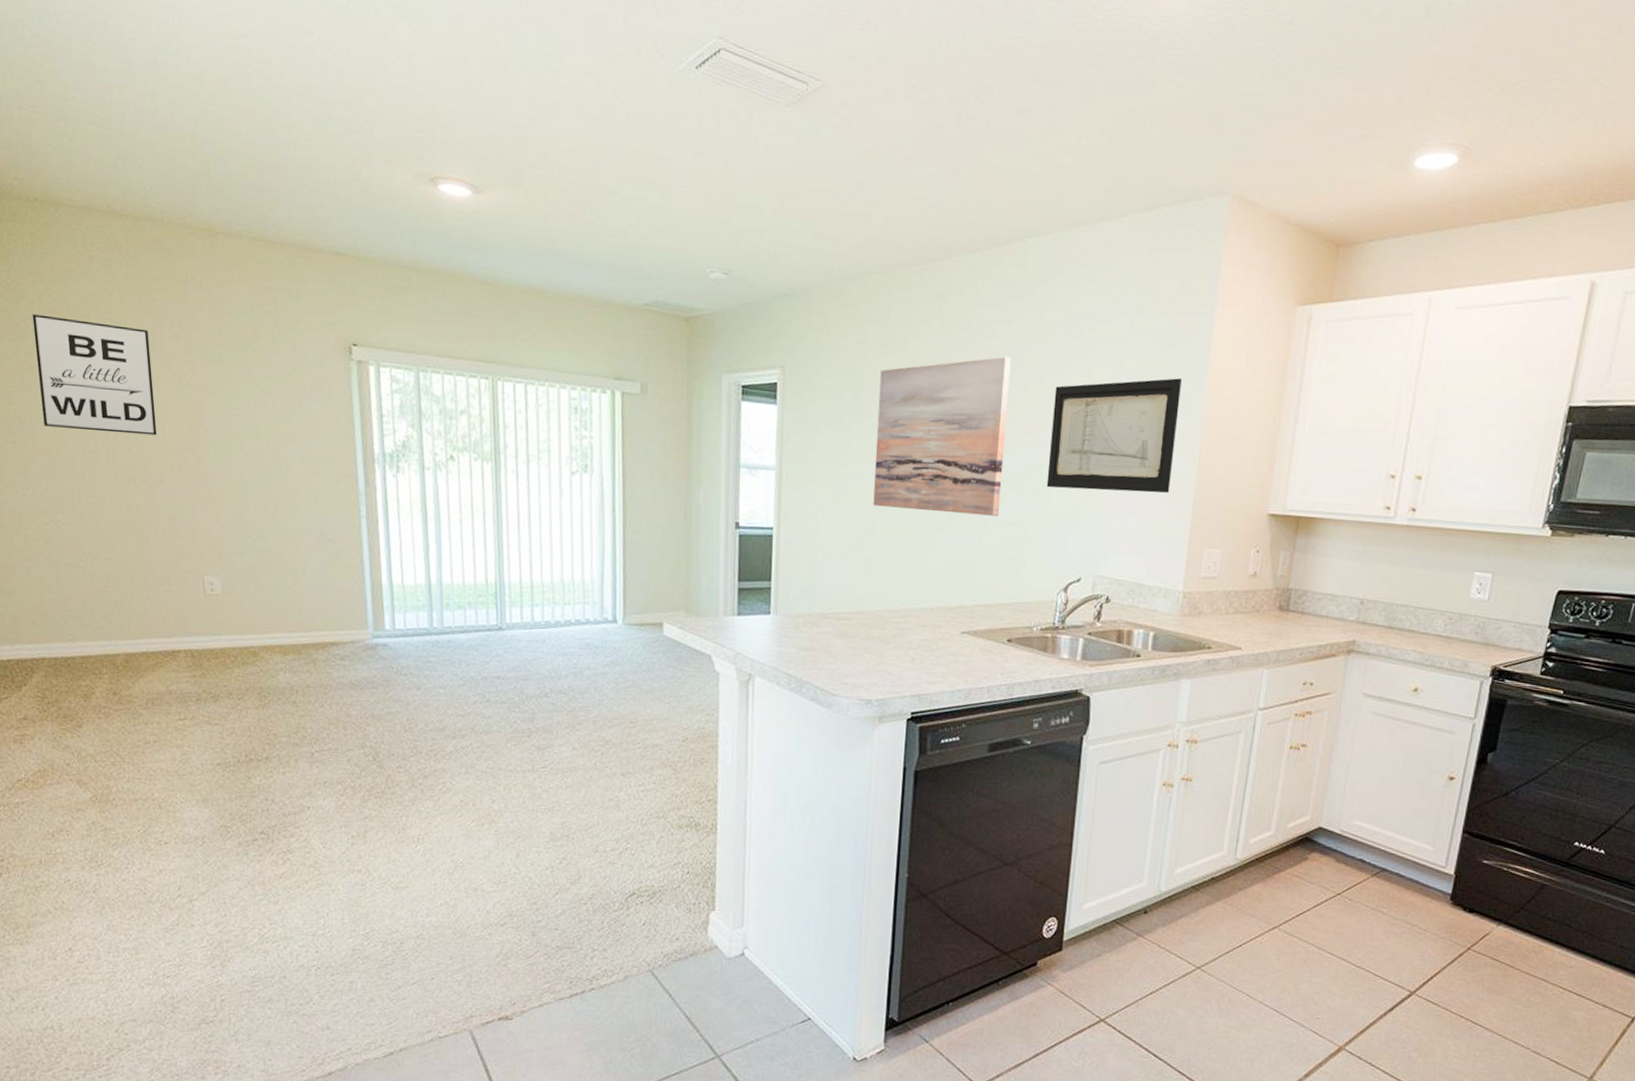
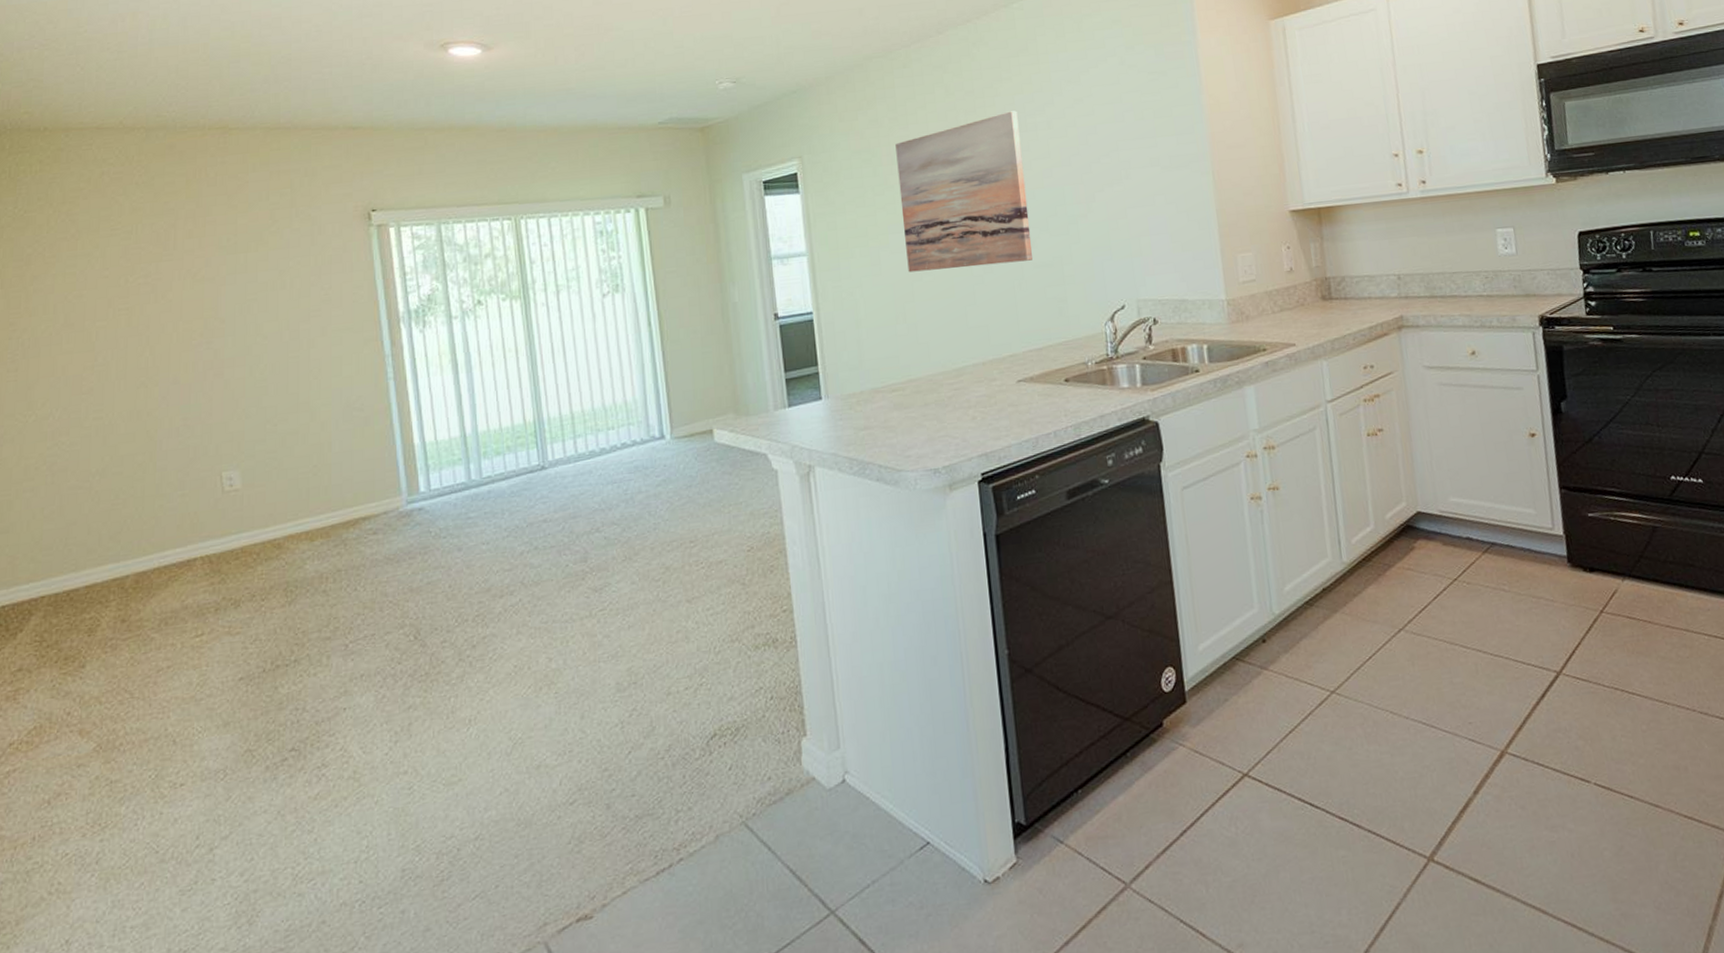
wall art: present [32,314,157,436] -> none [39,232,170,348]
wall art: present [1046,378,1182,493] -> none [1063,102,1192,224]

